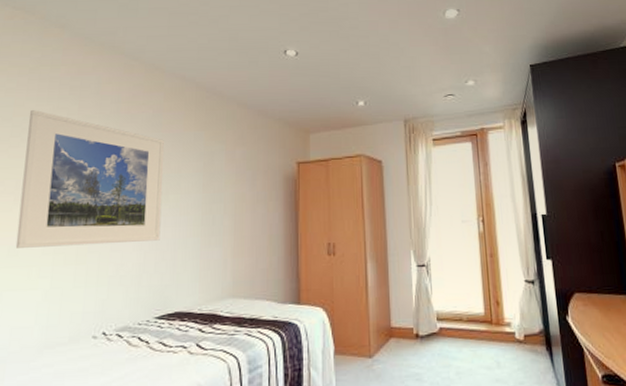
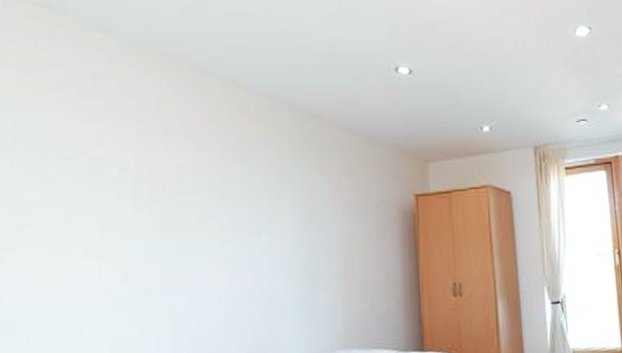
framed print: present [15,109,164,248] -> none [59,134,253,306]

